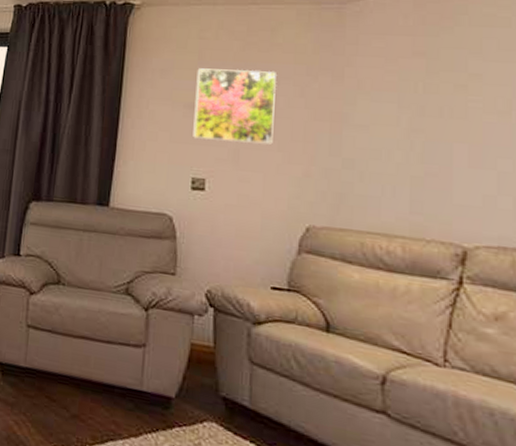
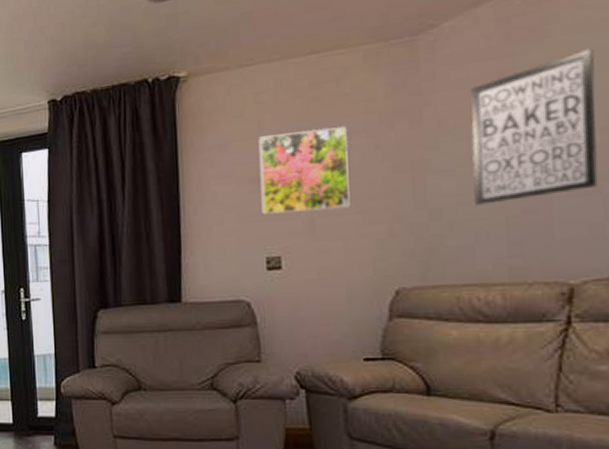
wall art: none [382,40,497,164] -> present [471,48,598,205]

